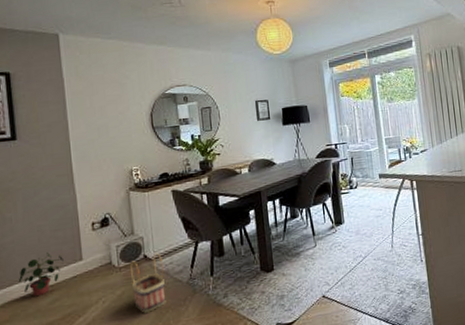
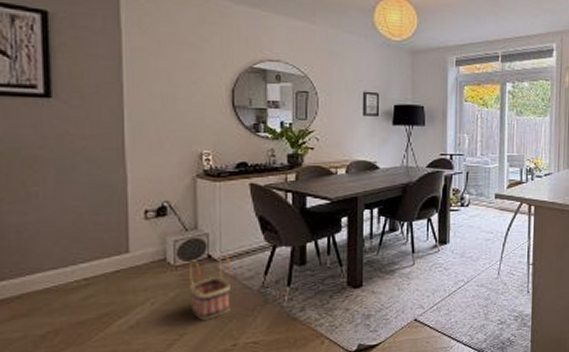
potted plant: present [18,252,64,297] -> none [42,239,104,290]

